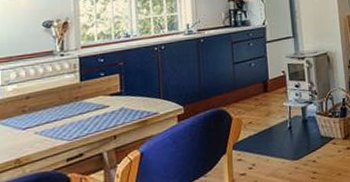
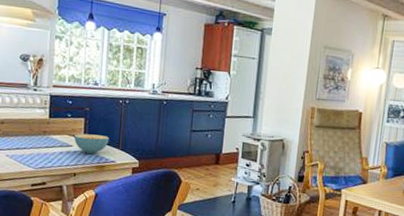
cereal bowl: none [109,87,149,111] -> present [73,133,109,154]

